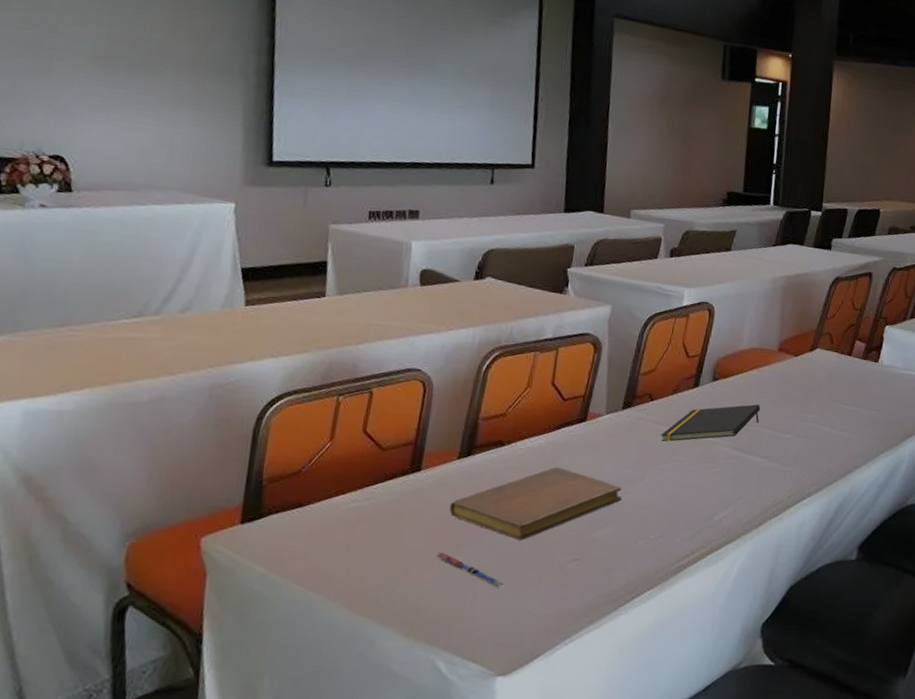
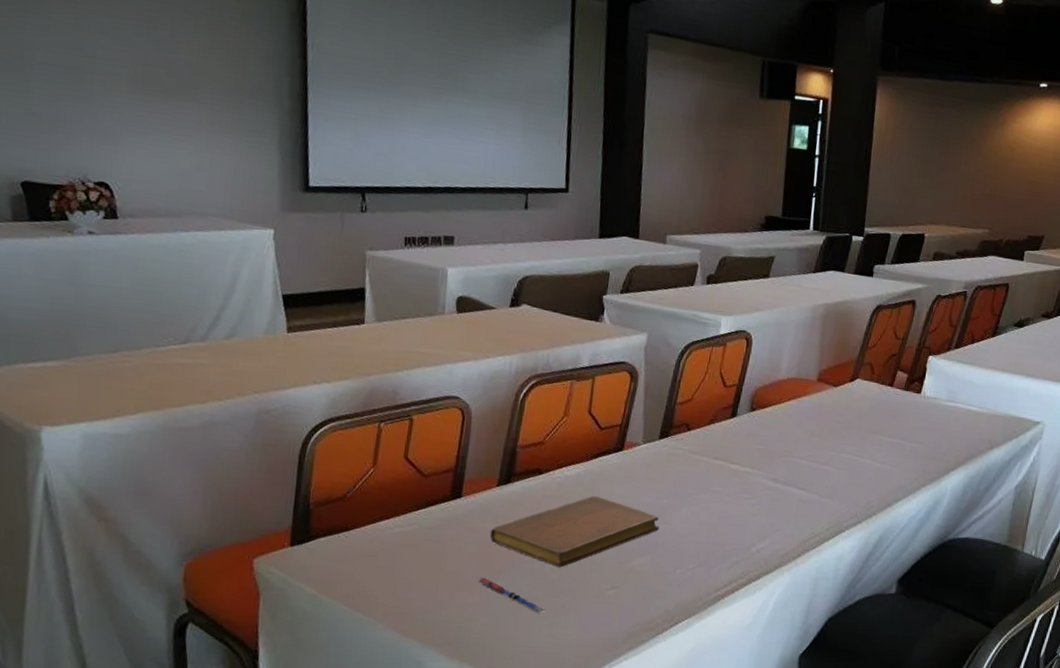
notepad: present [660,404,761,442] -> none [698,435,799,473]

